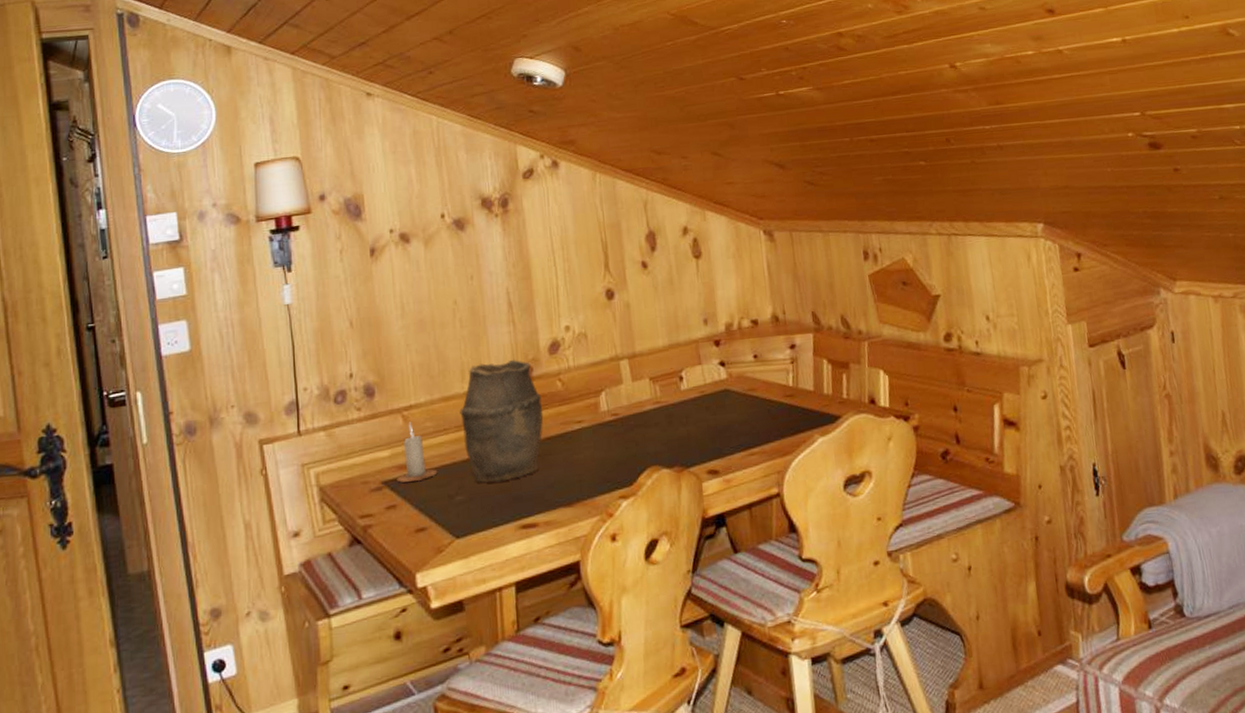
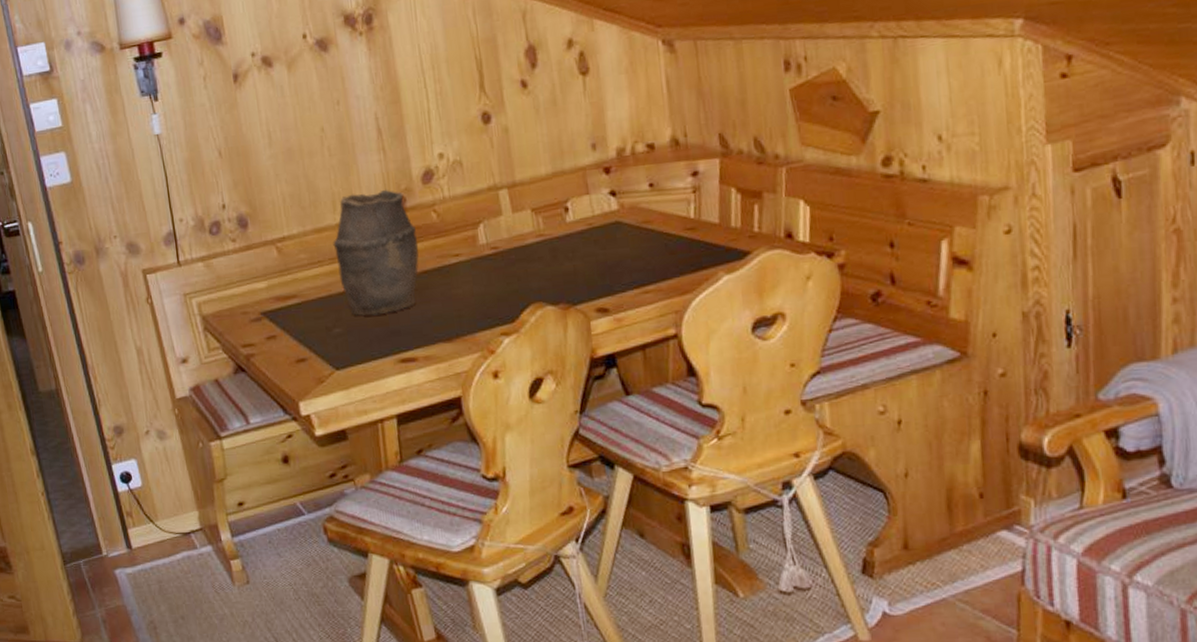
candle: present [396,422,438,483] -> none [274,254,315,314]

